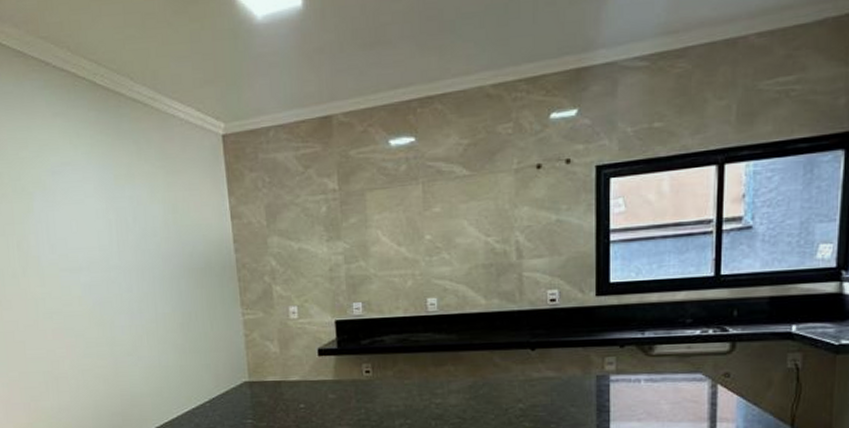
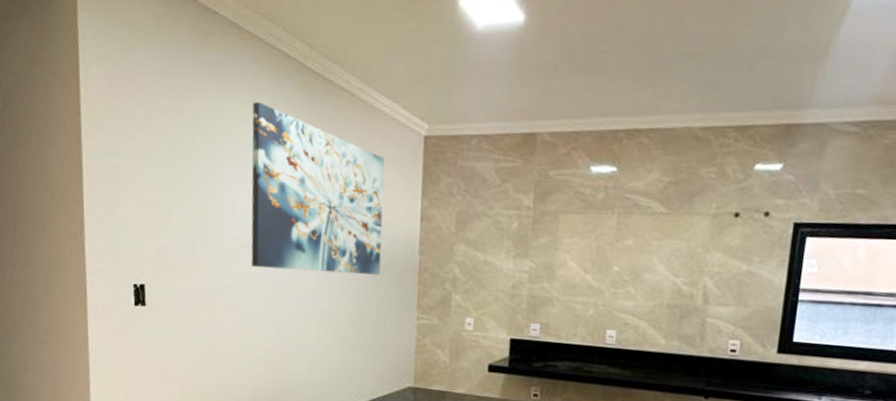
wall art: none [50,126,200,289] -> present [251,102,385,275]

